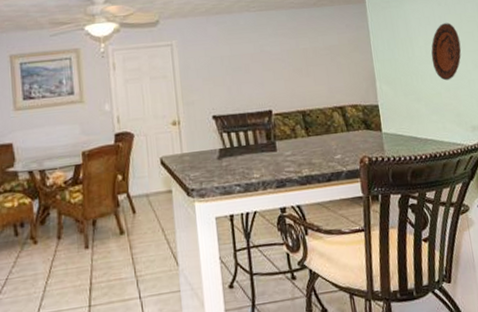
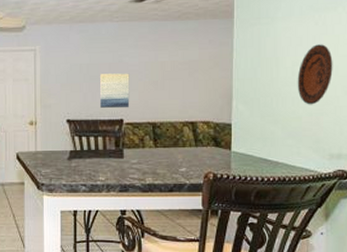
wall art: none [243,62,277,100] -> present [100,73,130,109]

